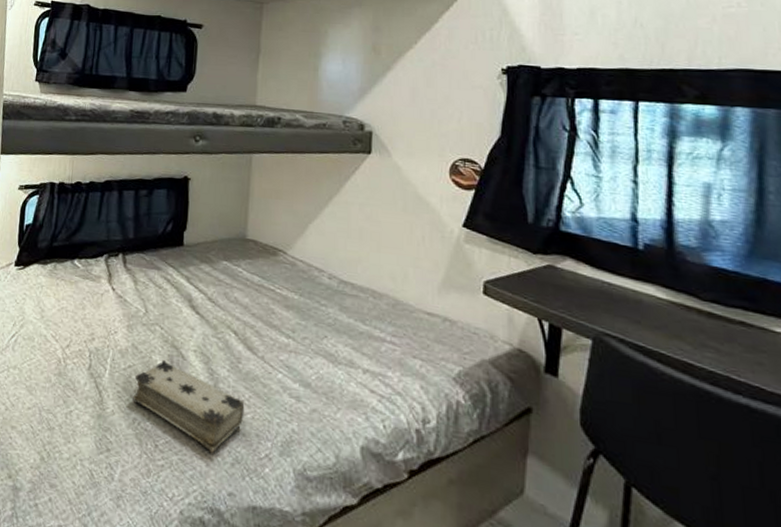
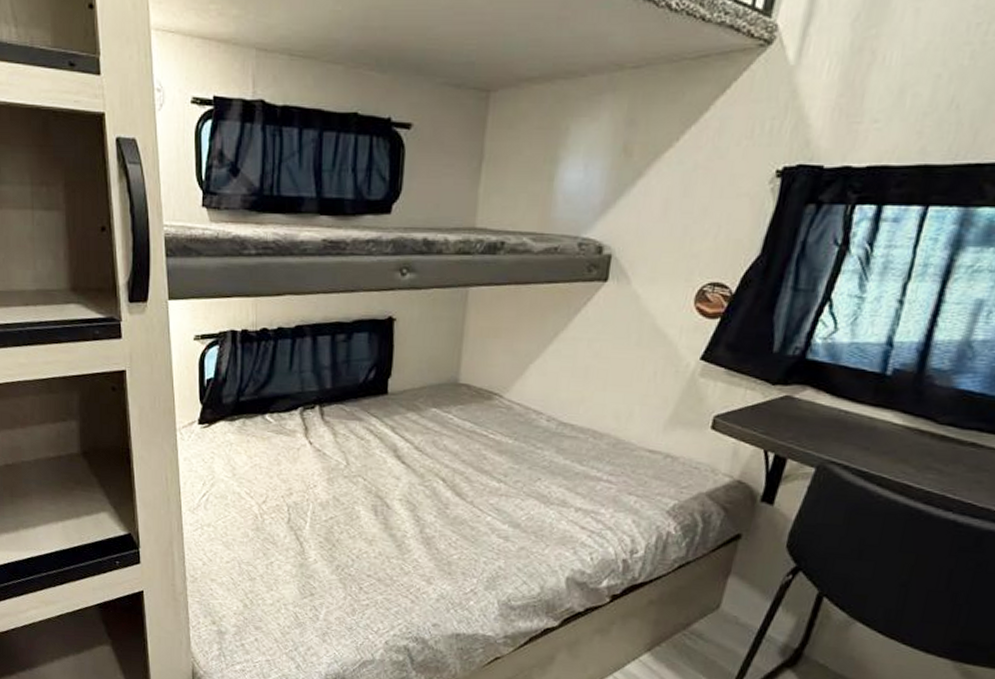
book: present [133,360,245,455] -> none [335,510,452,592]

